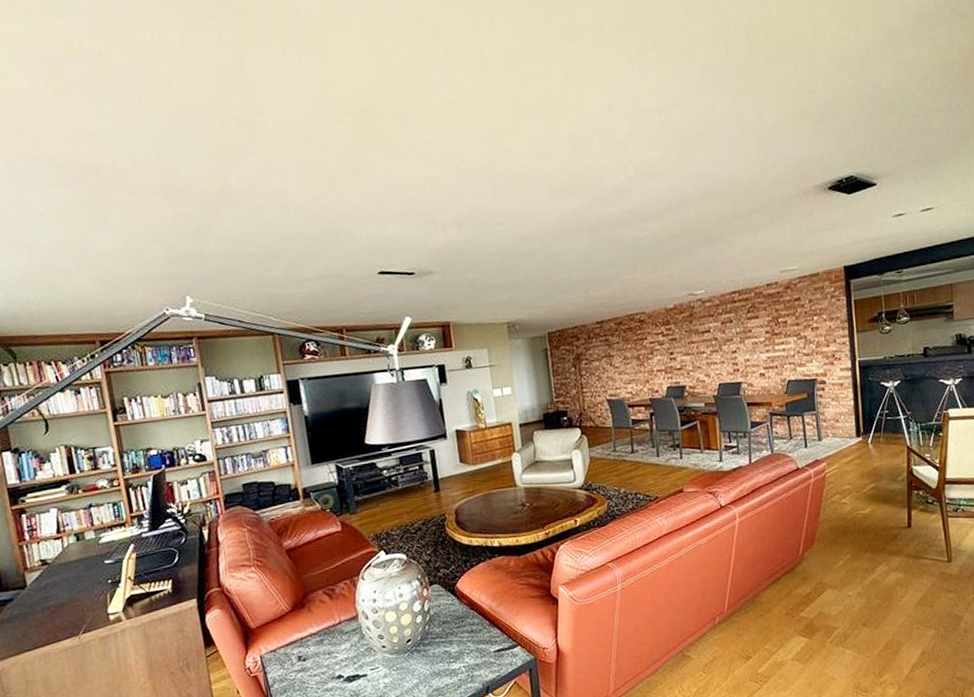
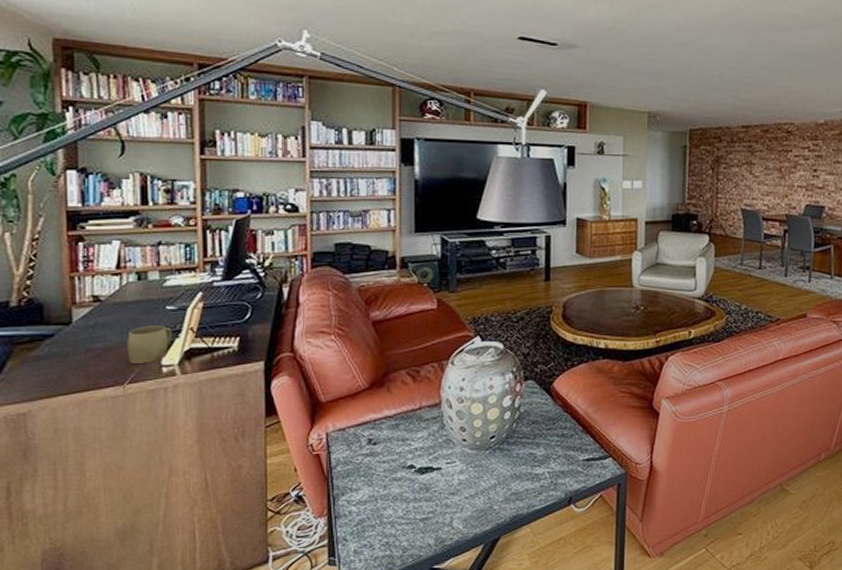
mug: none [75,578,114,615] -> present [126,326,172,363]

